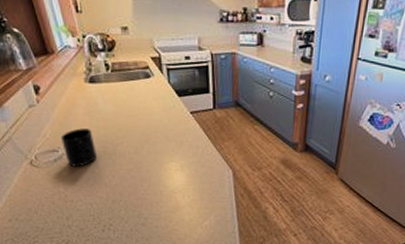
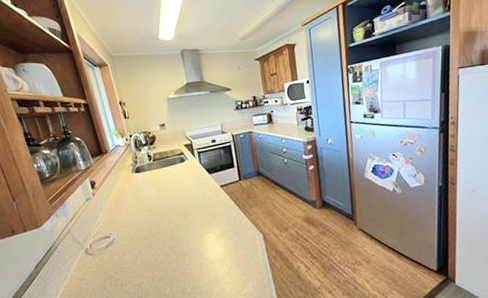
mug: present [60,128,97,167] -> none [112,213,143,250]

